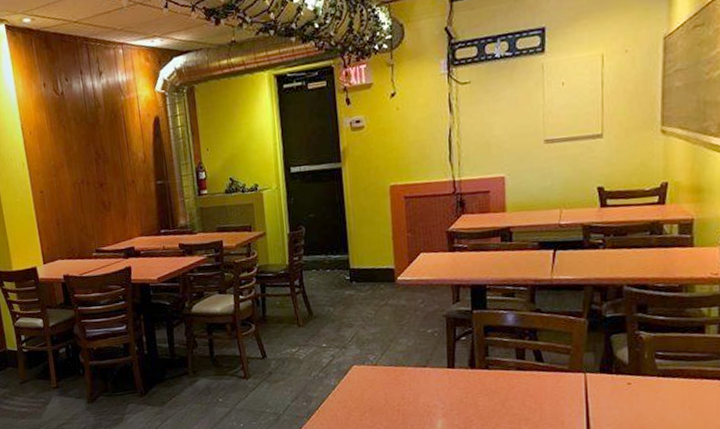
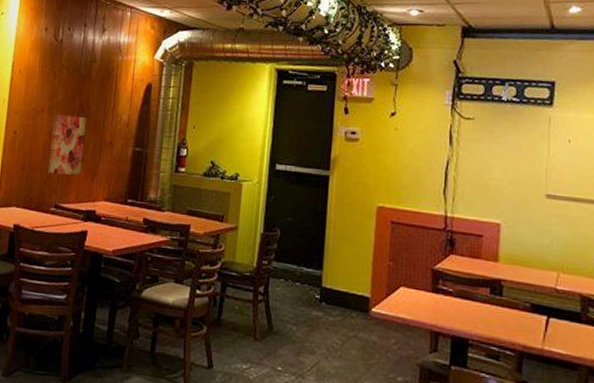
wall art: none [73,163,112,224] -> present [48,114,87,175]

